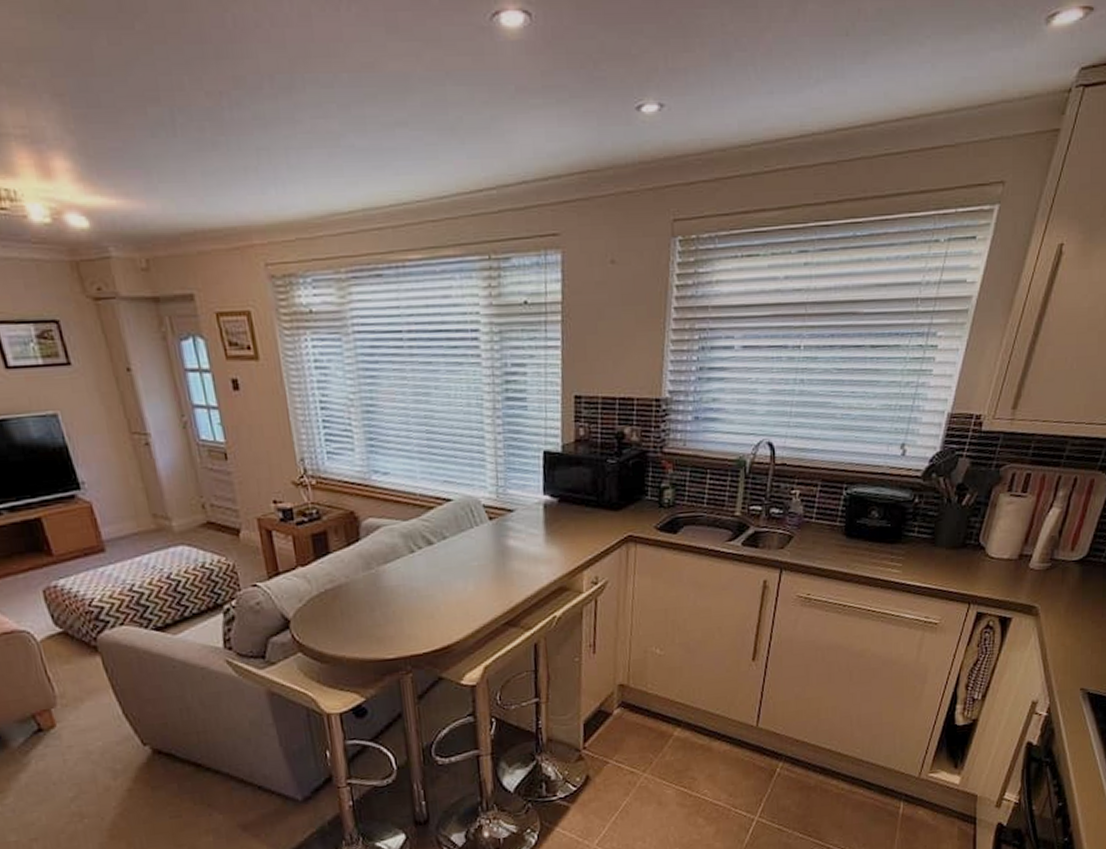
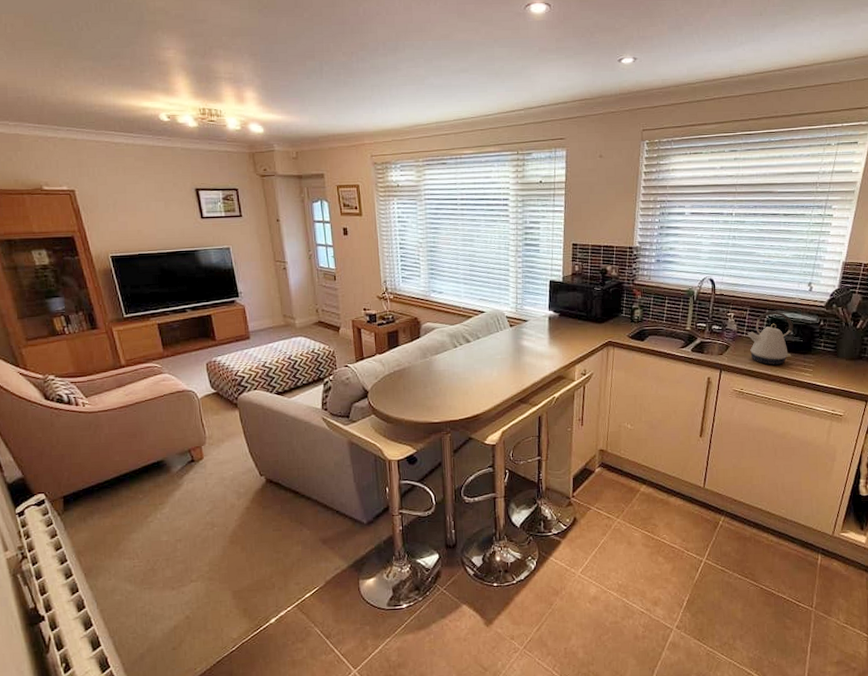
kettle: none [817,485,879,561] -> present [747,311,794,365]

